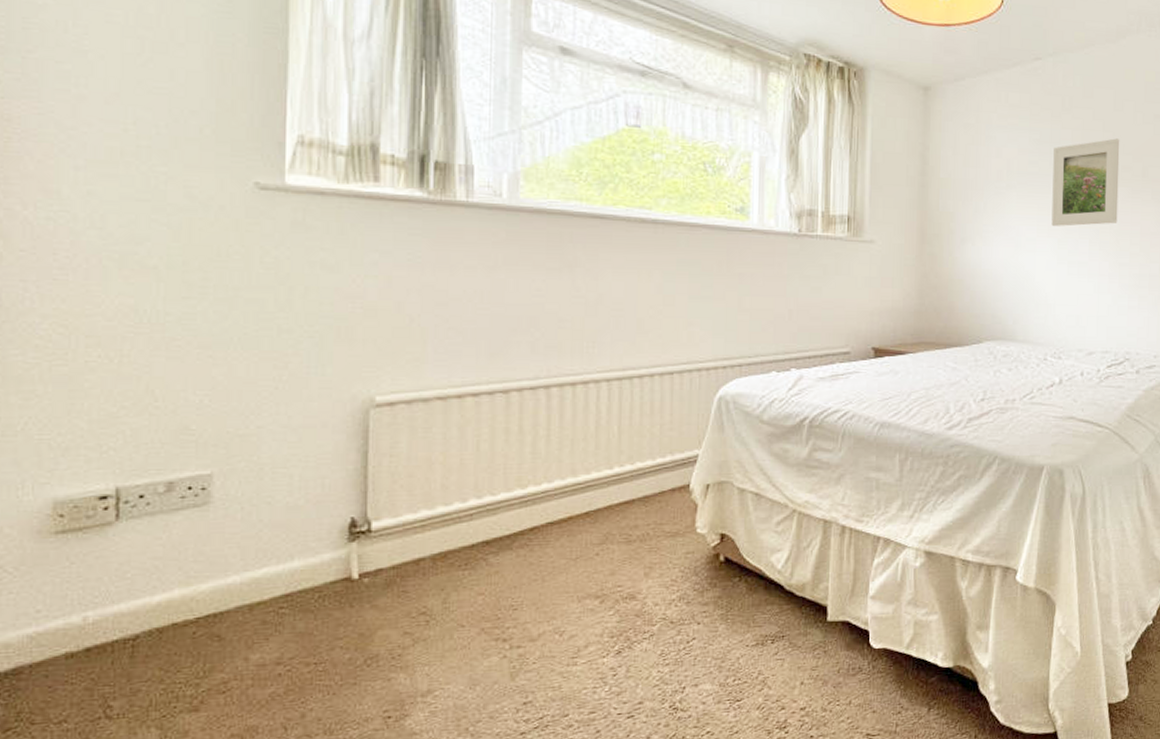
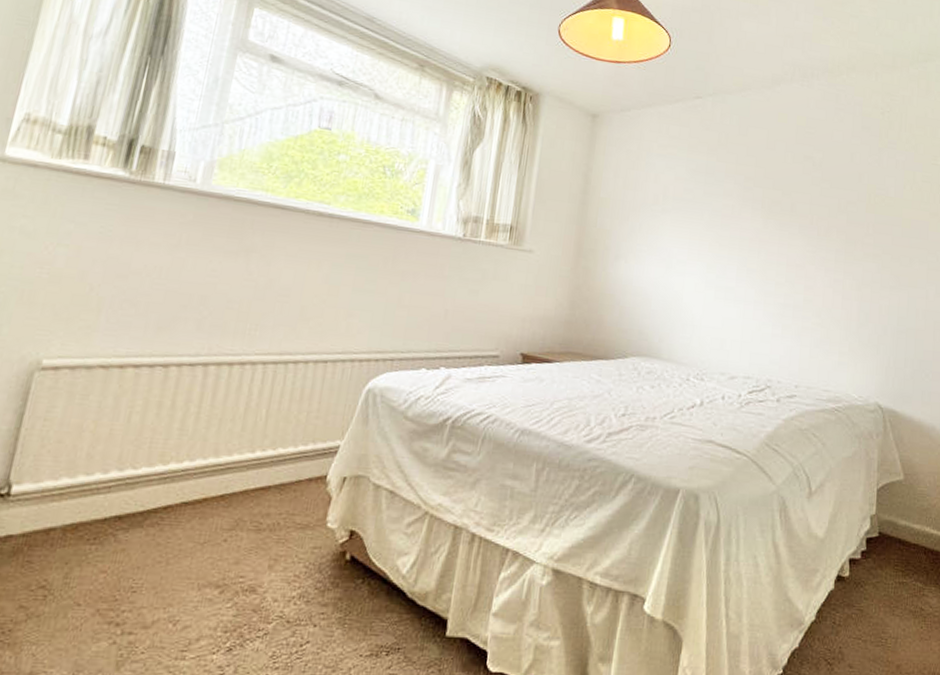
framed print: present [1051,138,1120,227] -> none [702,174,771,254]

